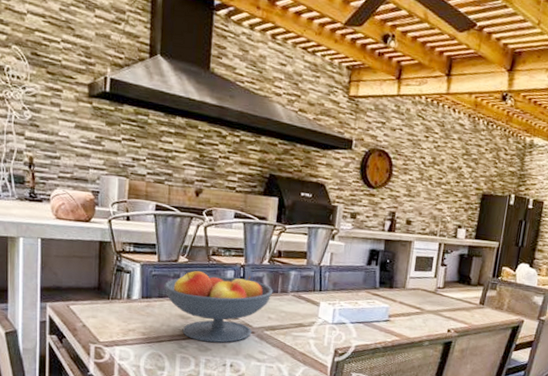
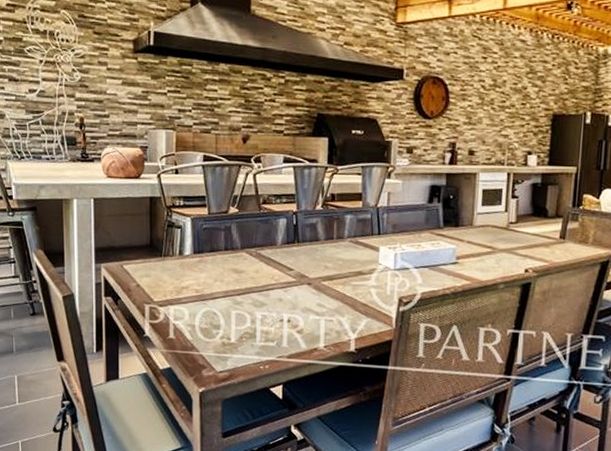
fruit bowl: present [164,271,273,343] -> none [215,221,329,297]

